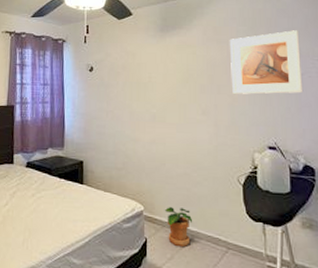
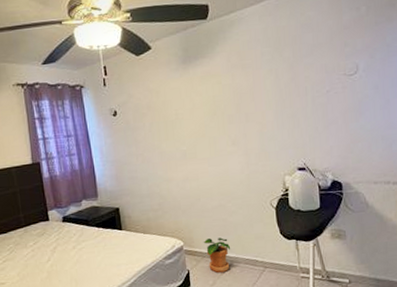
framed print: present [229,30,304,94] -> none [254,45,330,120]

